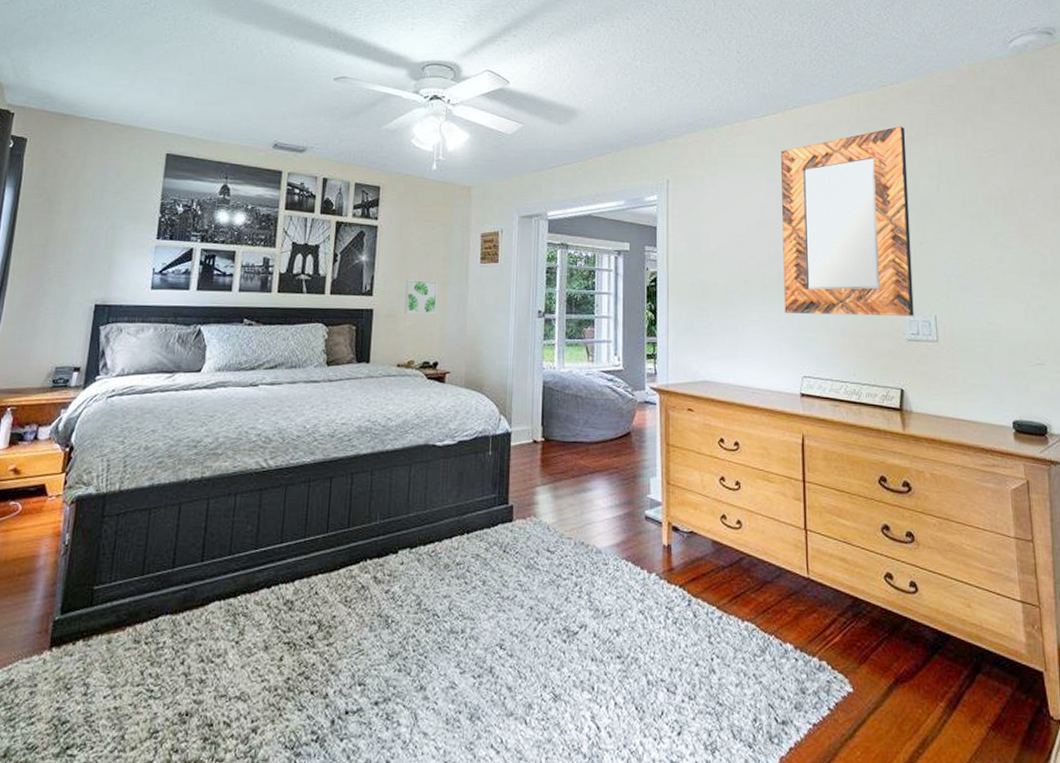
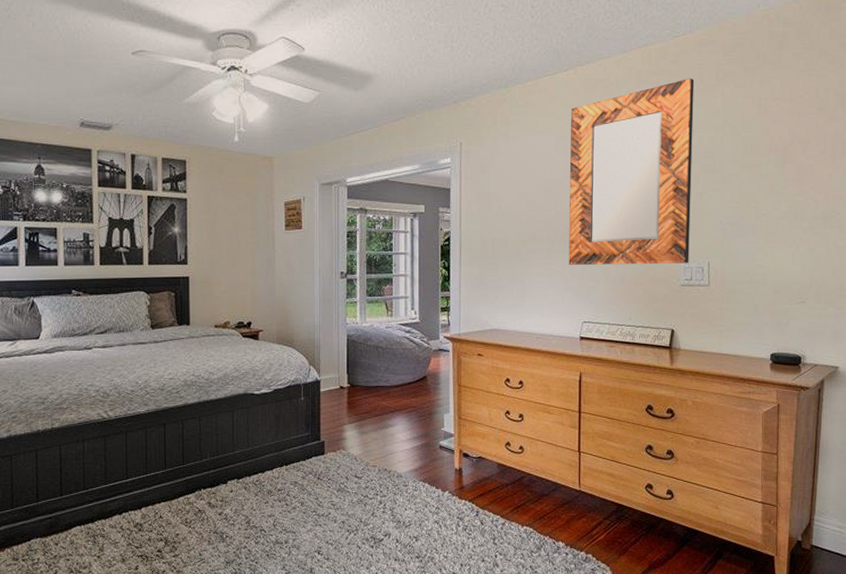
wall art: present [404,278,438,315] -> none [217,247,248,280]

